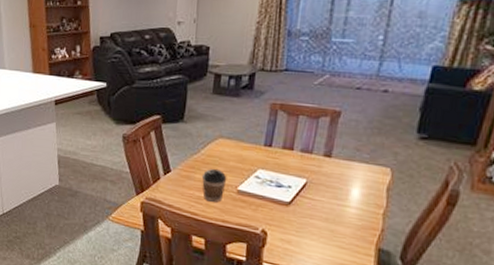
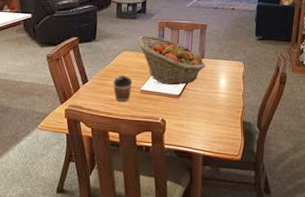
fruit basket: none [237,120,333,190] -> present [136,36,206,84]

